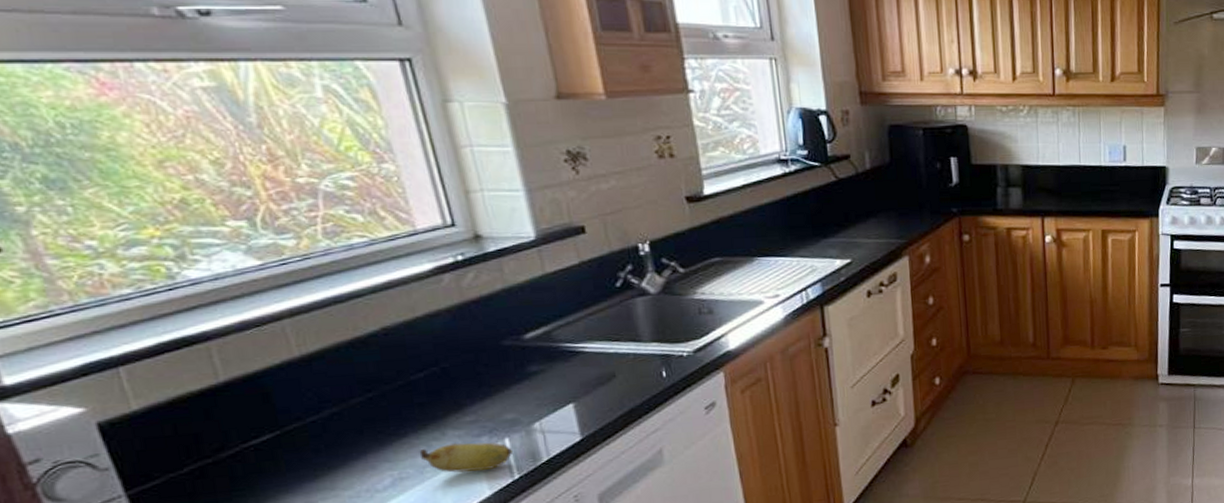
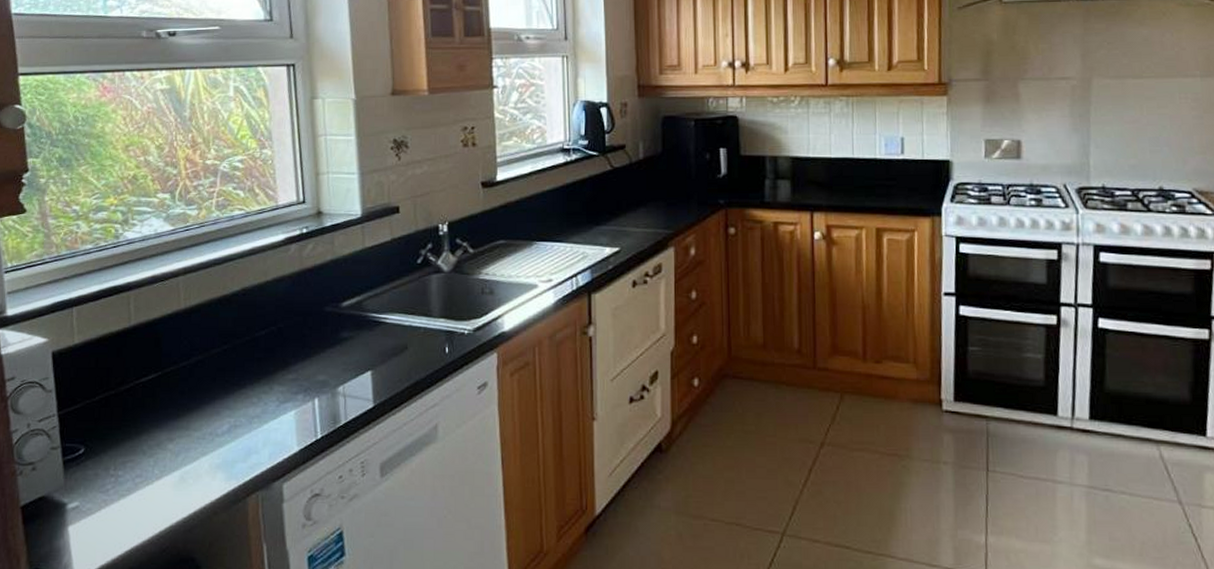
banana: present [419,442,514,473] -> none [251,397,320,427]

